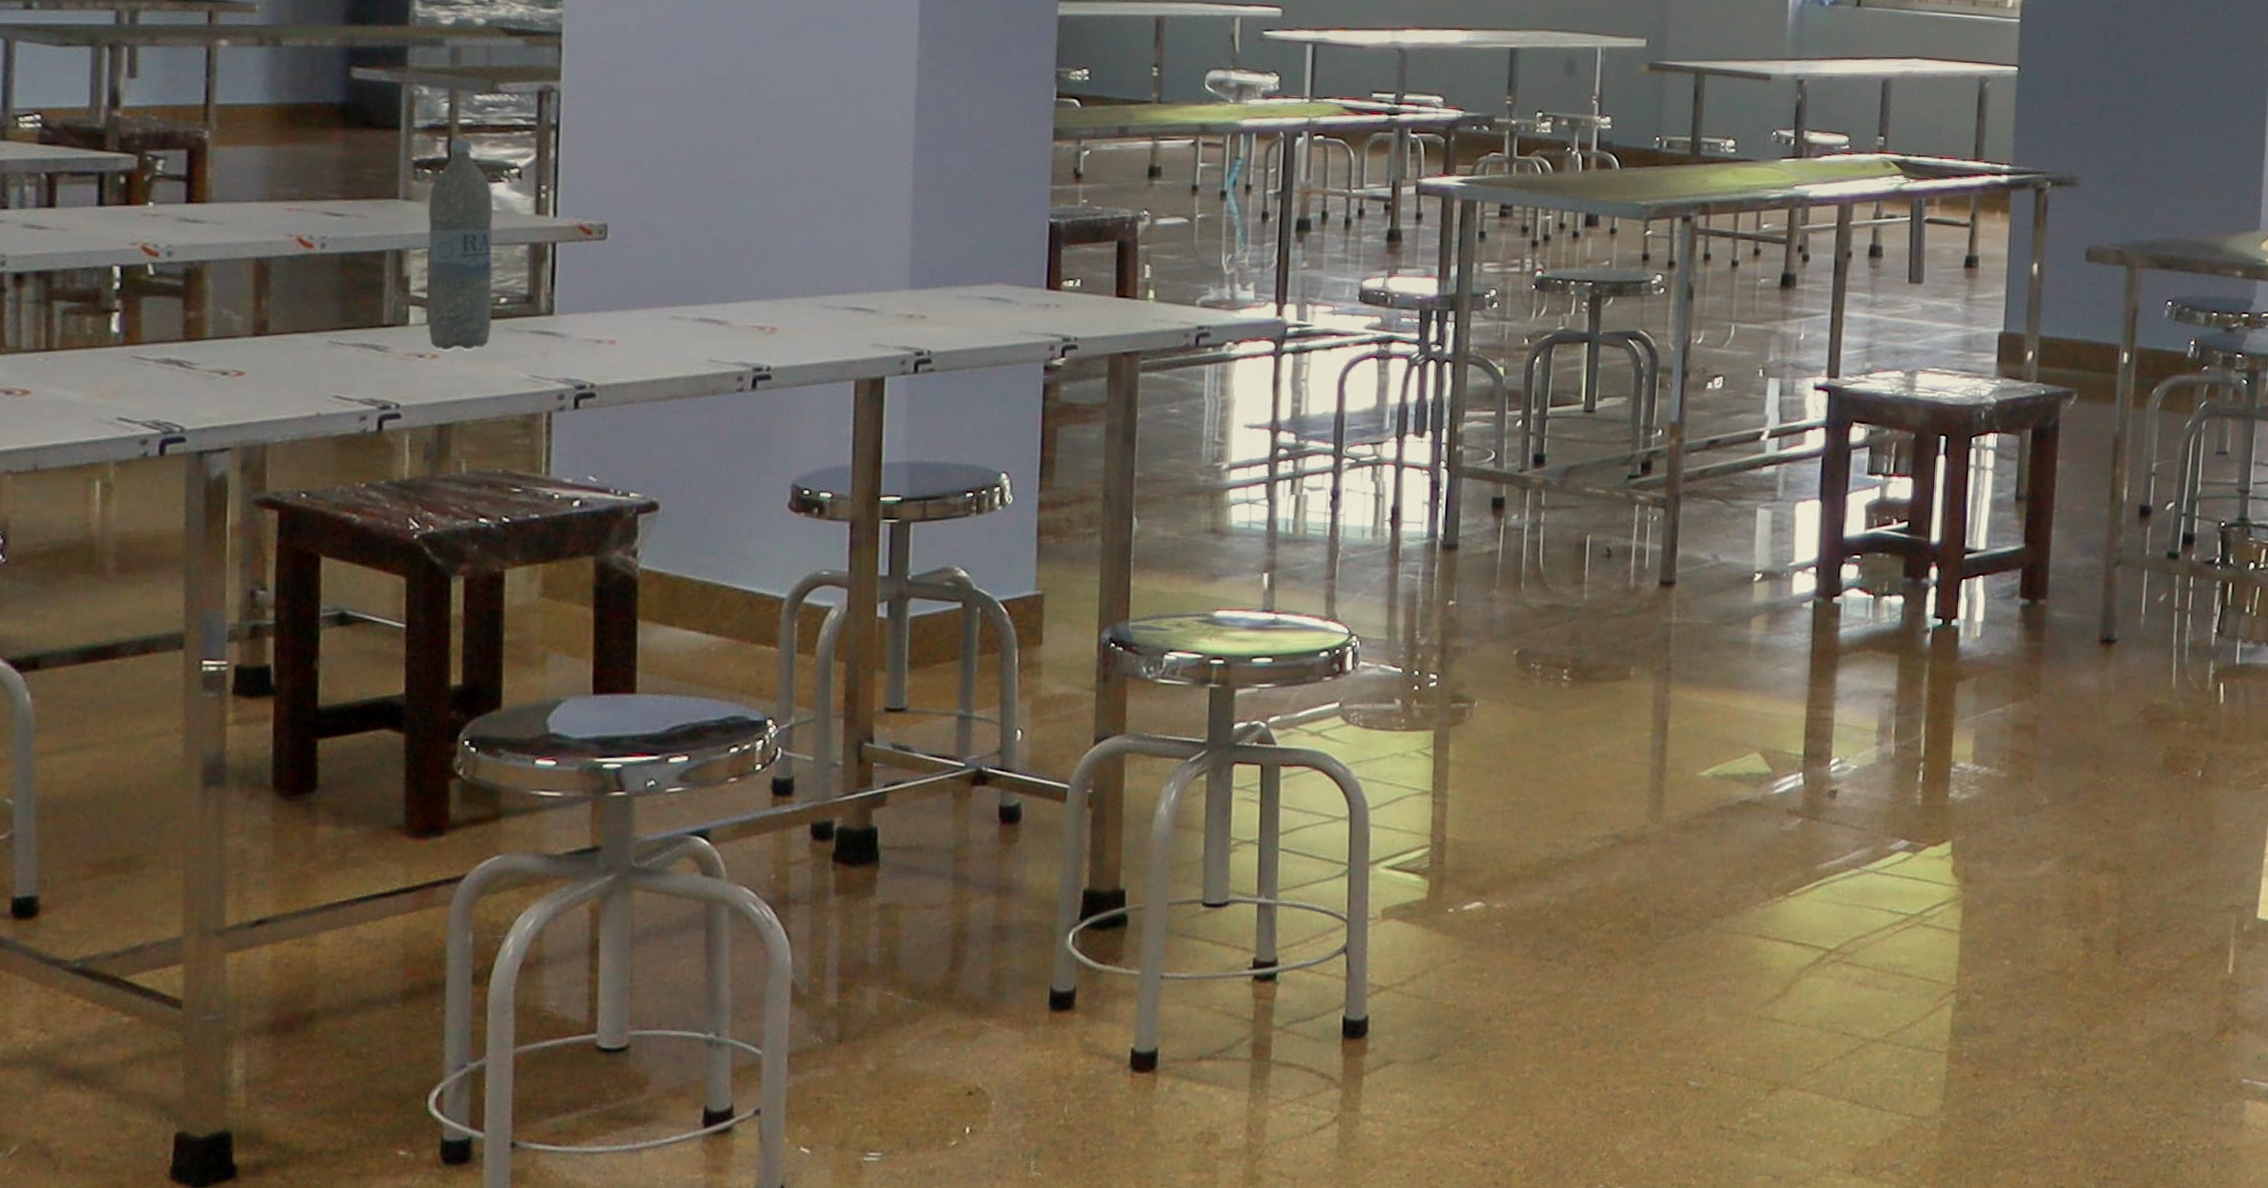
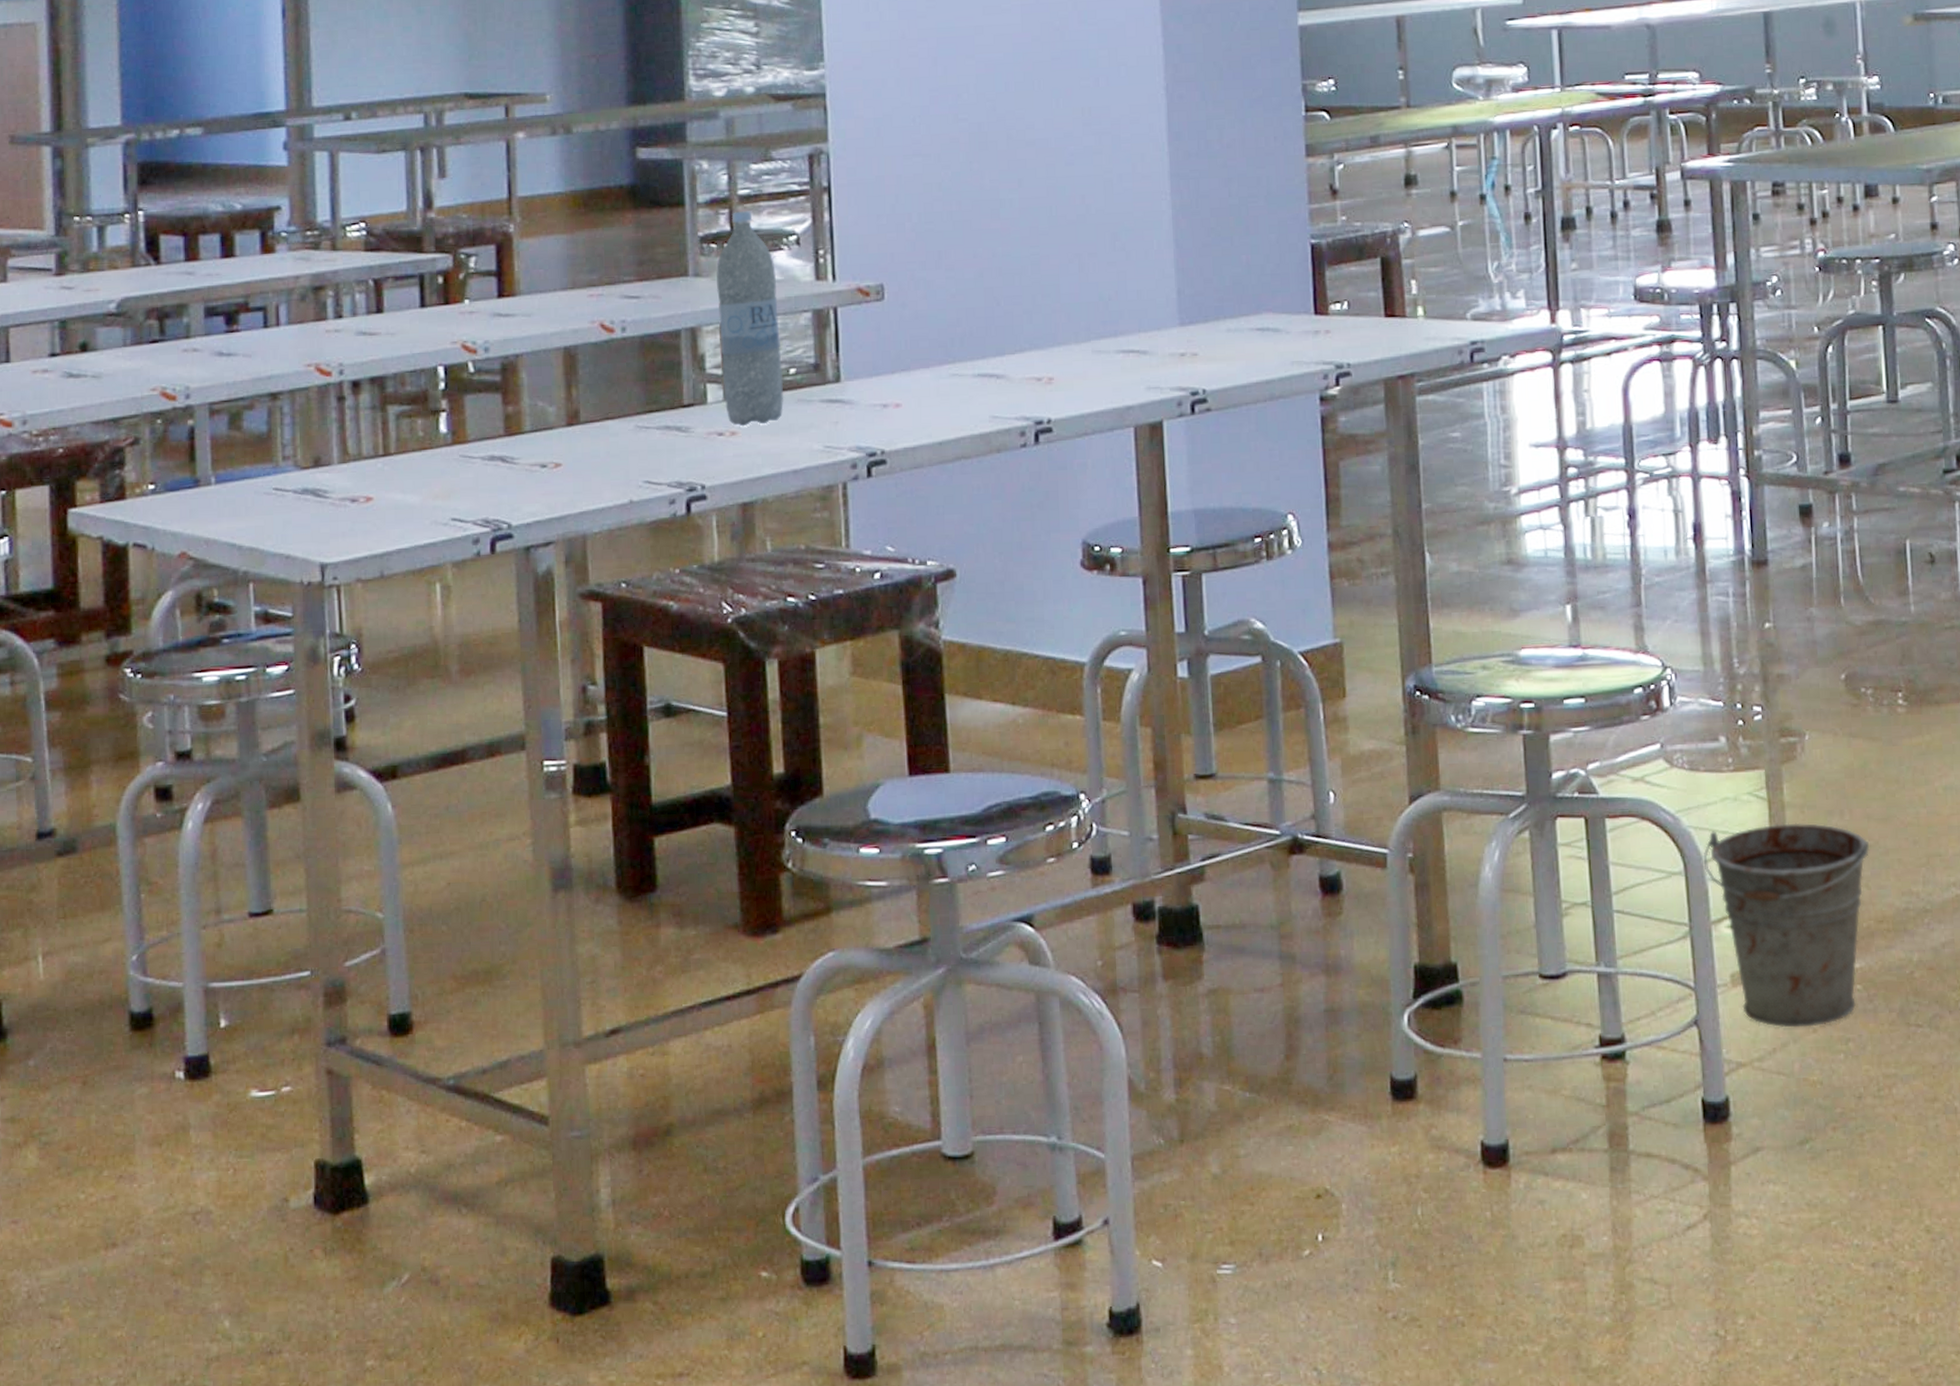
bucket: none [1368,779,1523,958] -> present [1703,822,1870,1028]

